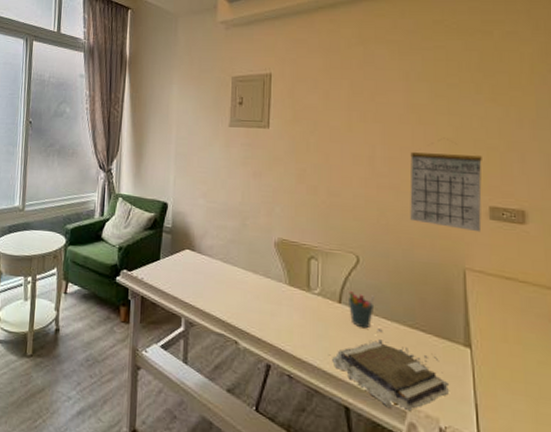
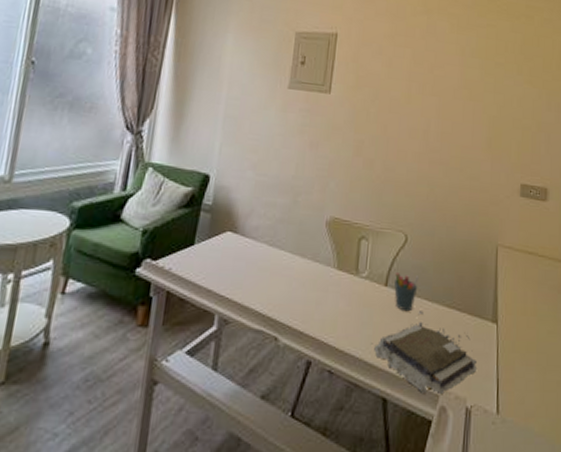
calendar: present [410,152,482,233] -> none [456,128,518,209]

